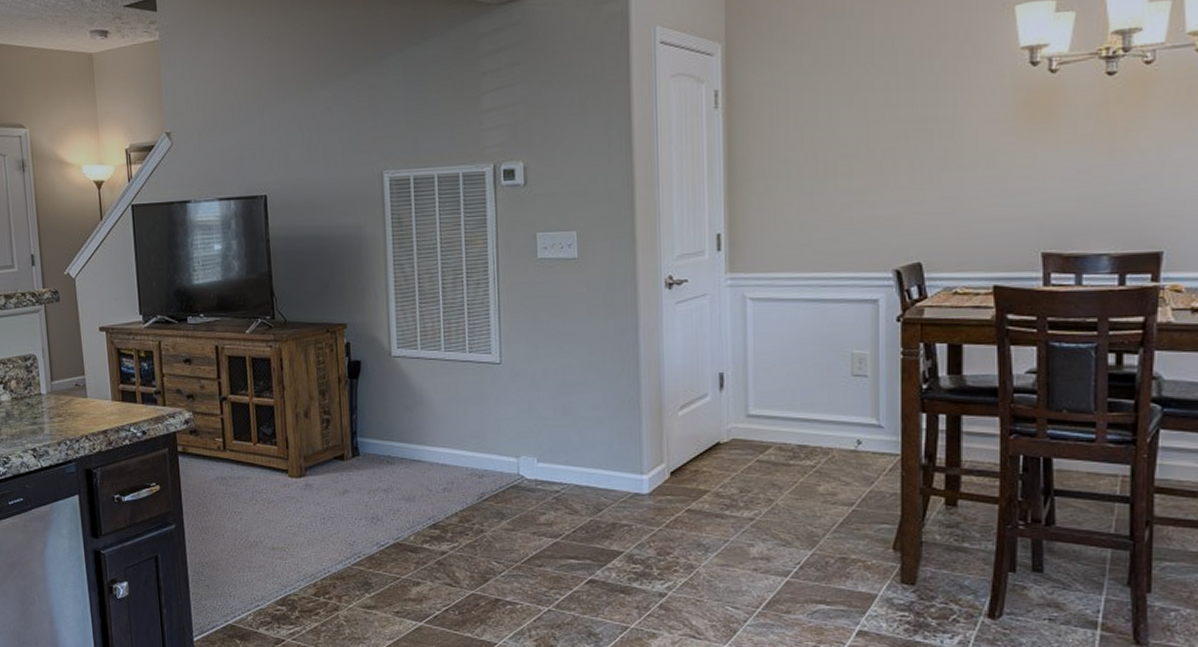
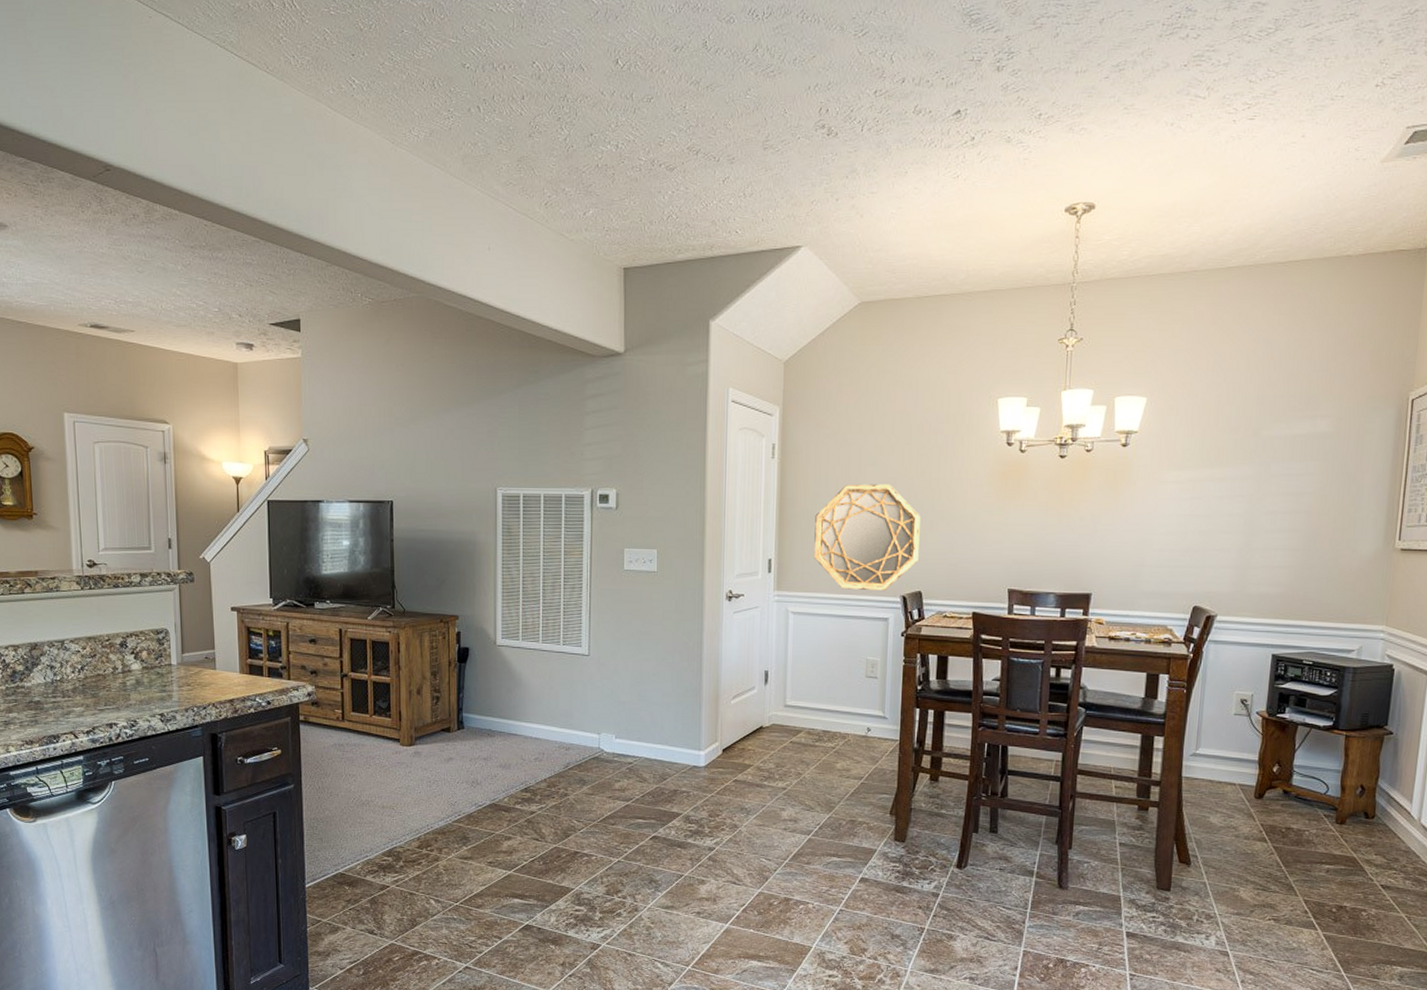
home mirror: none [774,128,915,266] -> present [814,484,920,590]

